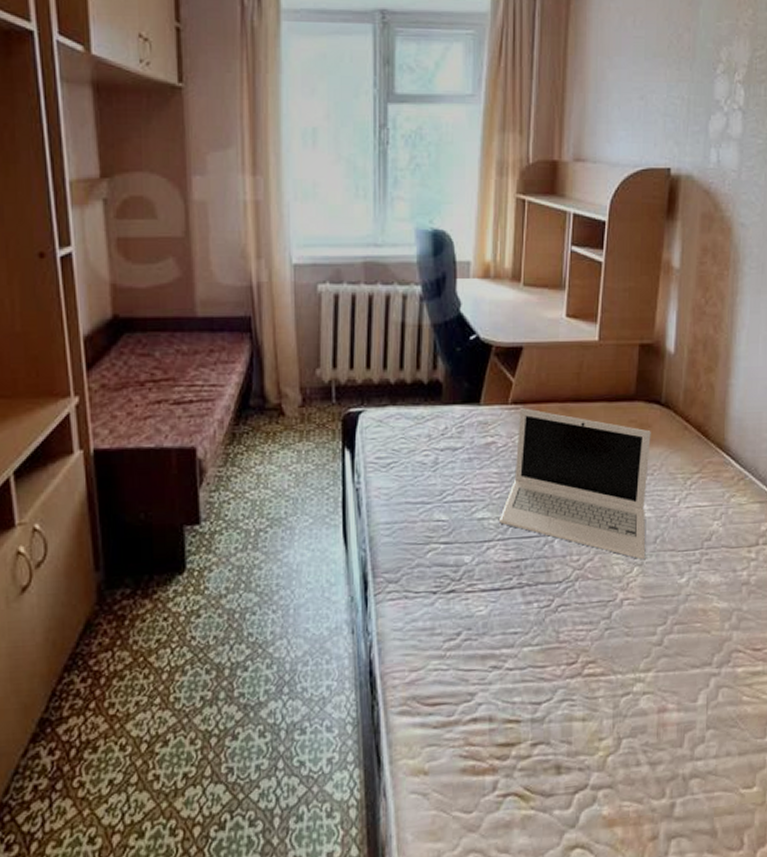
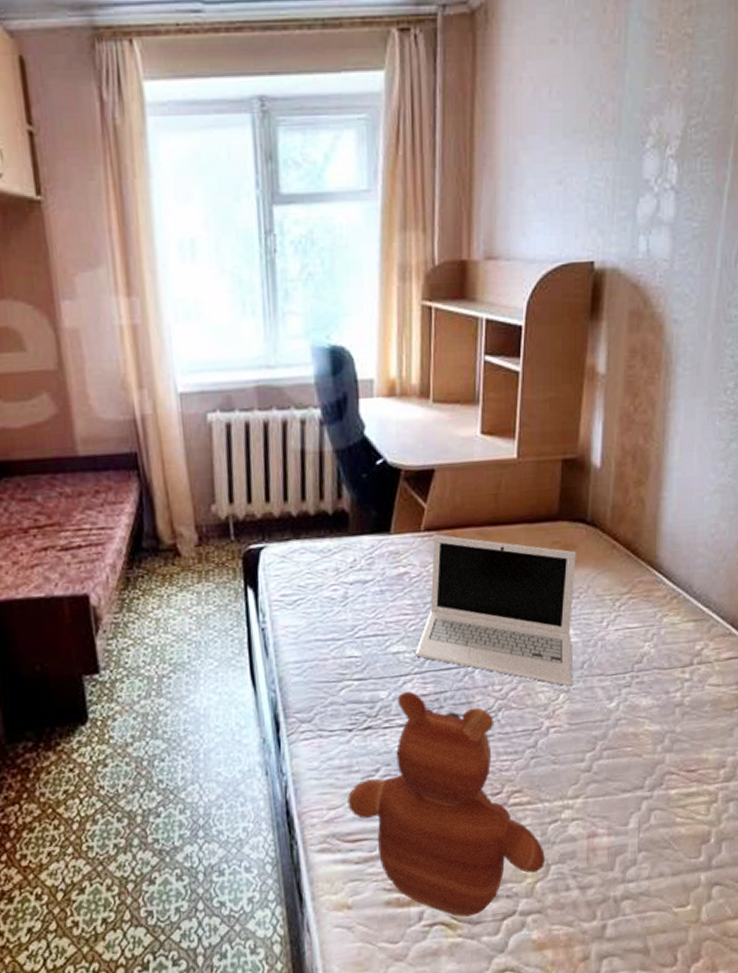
teddy bear: none [429,557,618,789] -> present [347,691,546,917]

